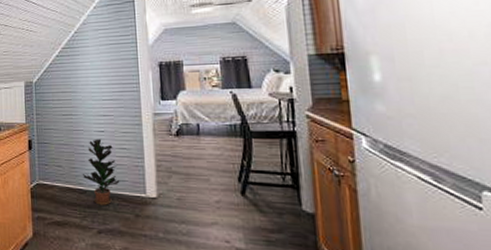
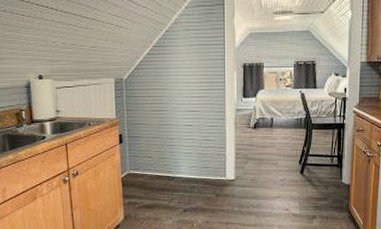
potted plant: present [82,139,120,205] -> none [170,132,204,189]

